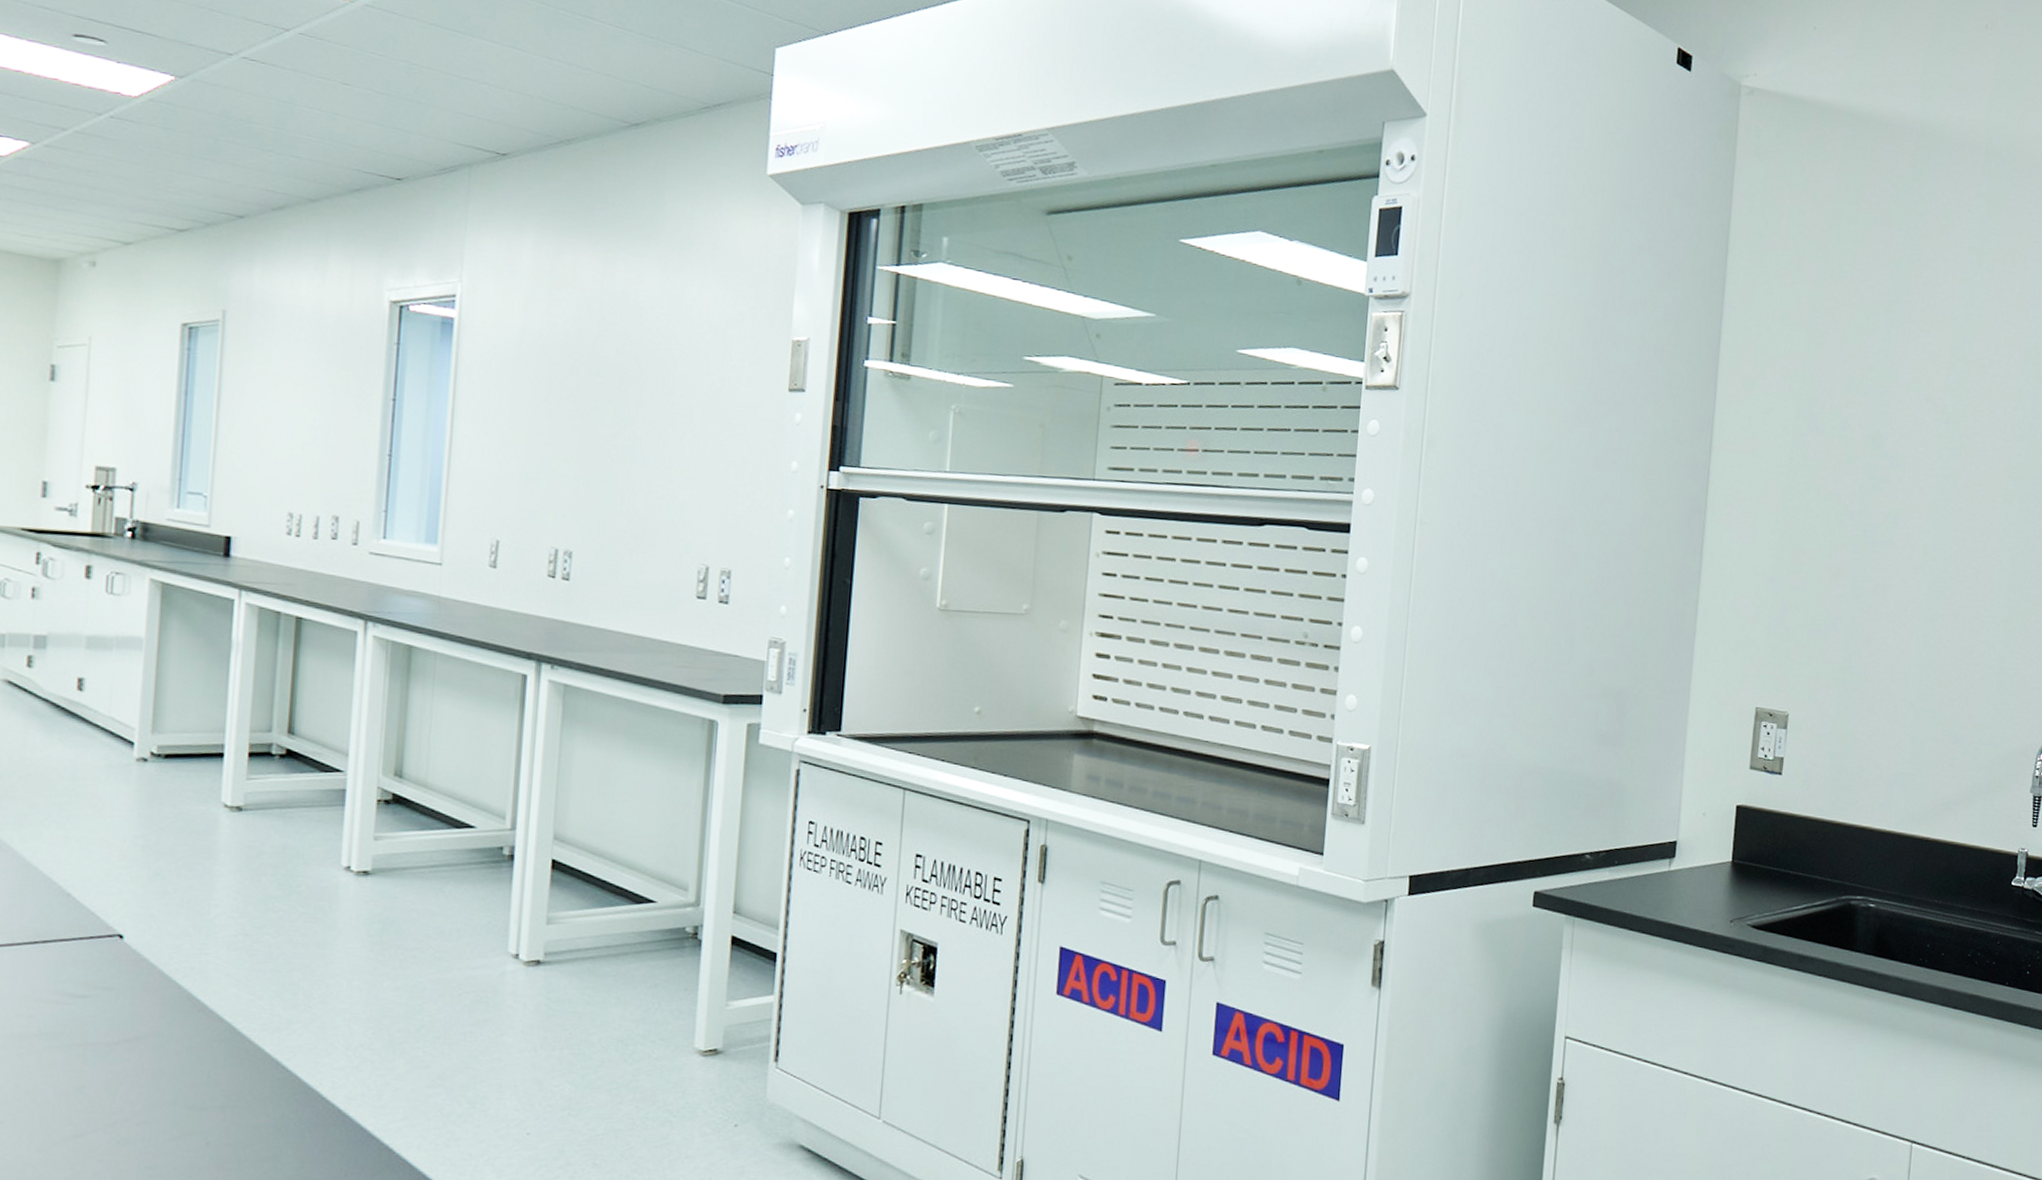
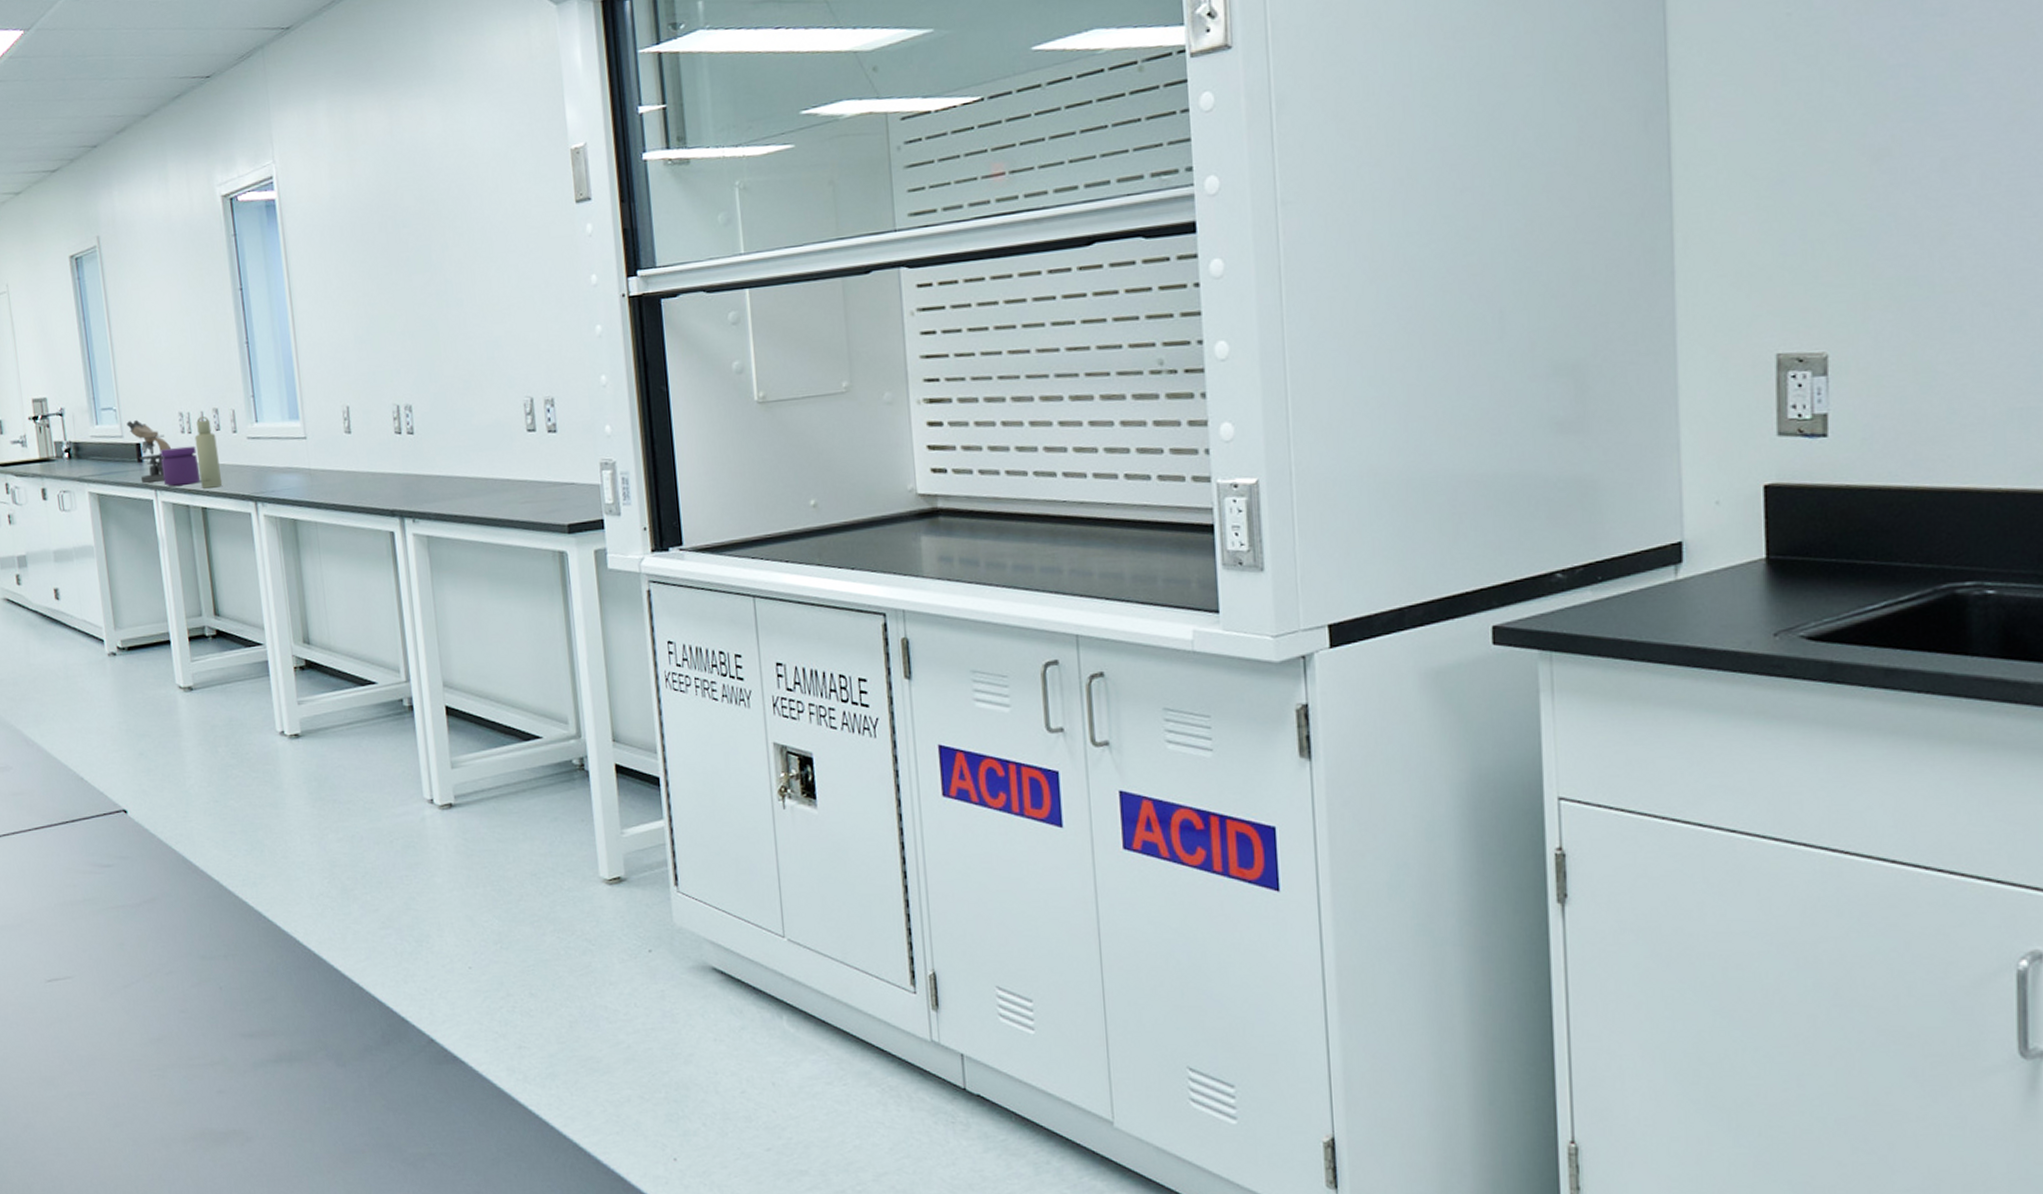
microscope: none [217,510,271,582] -> present [126,419,172,483]
jar: none [252,548,302,591] -> present [160,445,201,487]
bottle: none [301,521,331,599] -> present [194,416,223,489]

